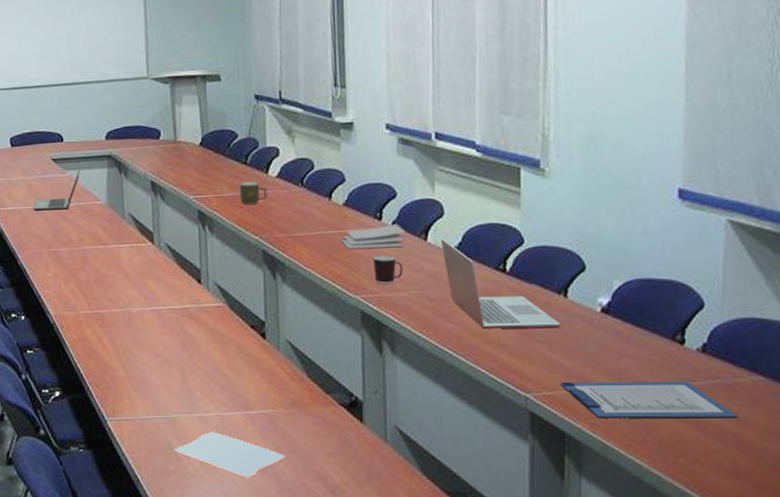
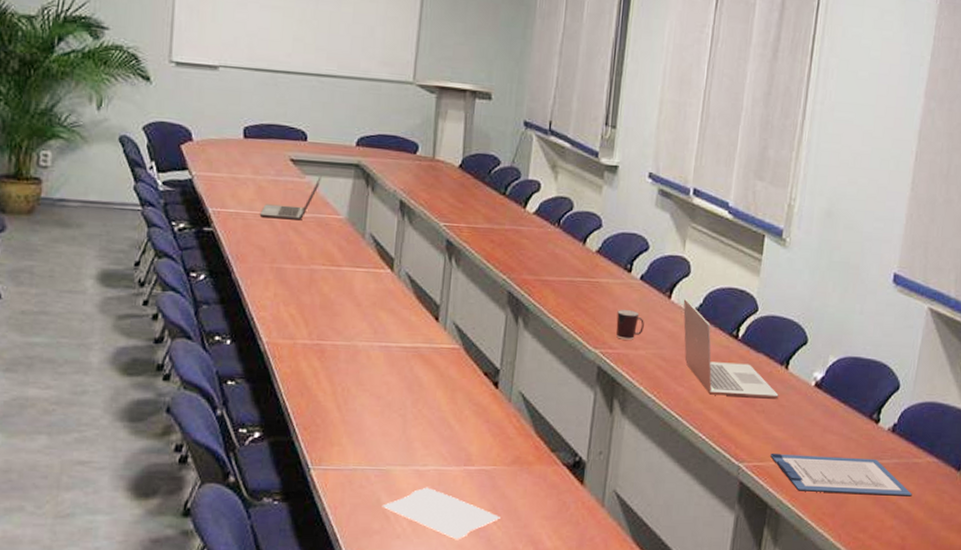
mug: present [239,182,267,205] -> none [493,214,522,240]
papers: present [341,223,406,249] -> none [588,277,653,303]

